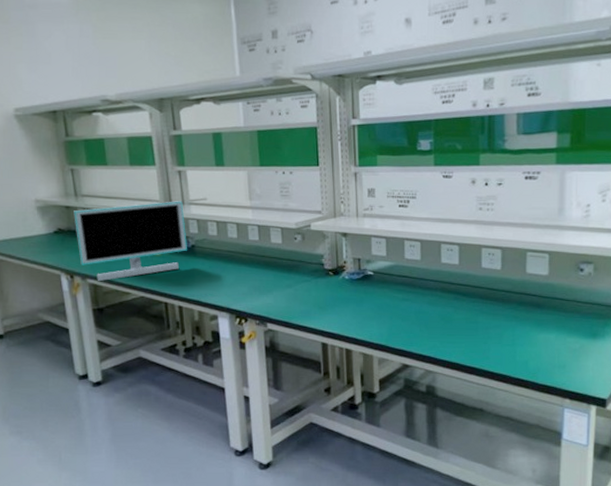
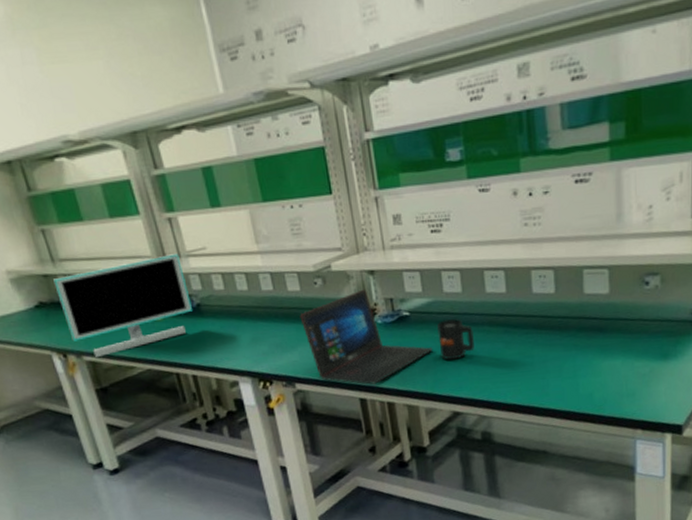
laptop: none [278,248,390,332] -> present [300,289,433,385]
mug: none [395,281,427,318] -> present [436,318,474,361]

